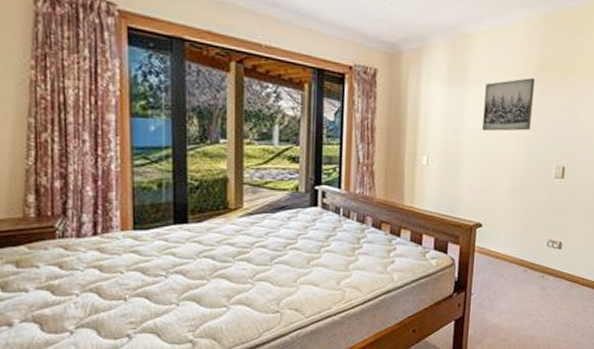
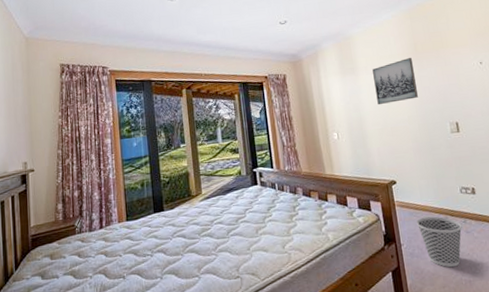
wastebasket: none [492,267,539,322] -> present [416,216,462,268]

